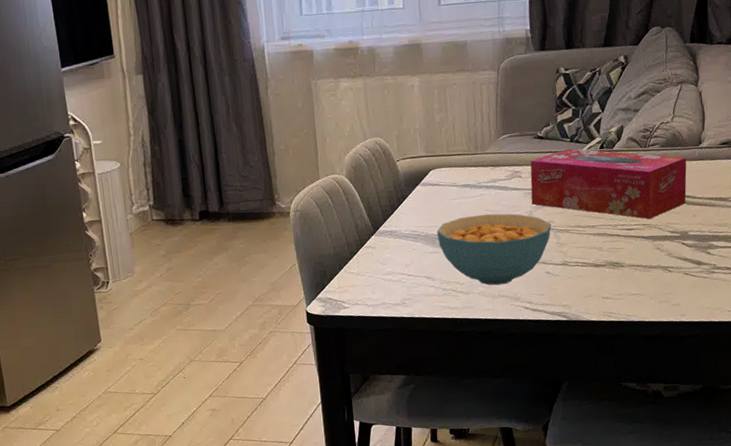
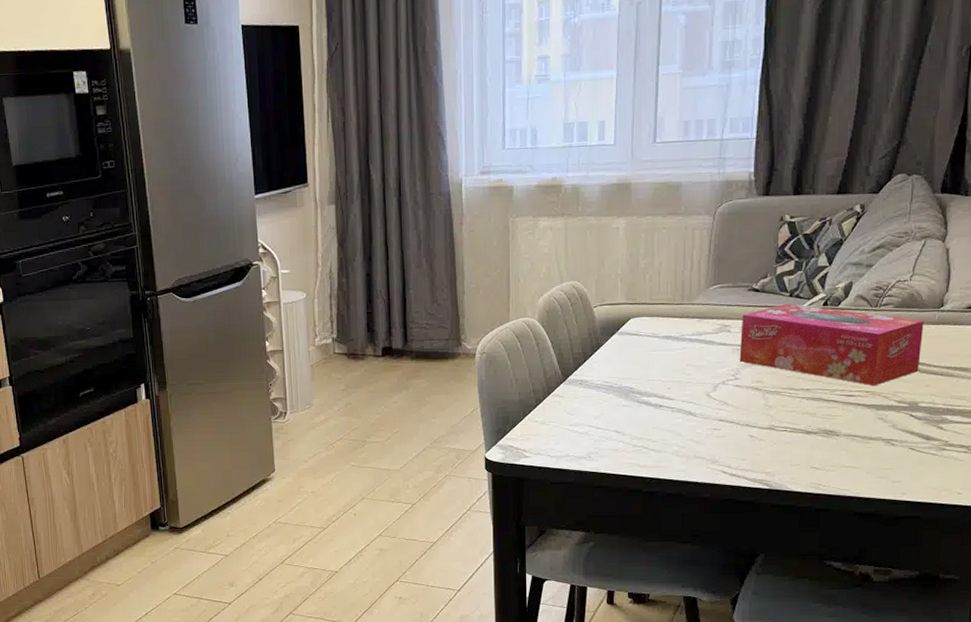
cereal bowl: present [436,213,552,286] -> none [631,368,760,446]

